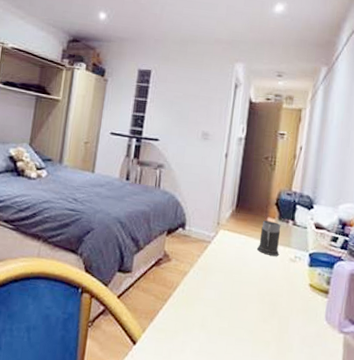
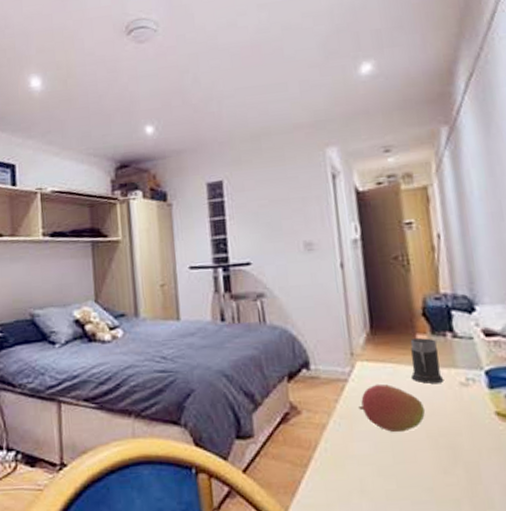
fruit: none [213,249,261,287] -> present [357,383,426,432]

